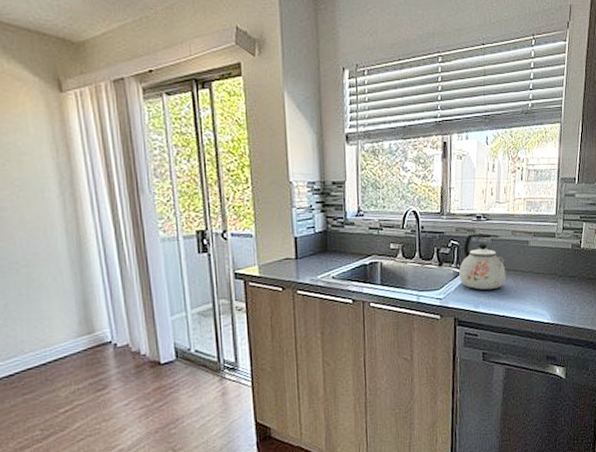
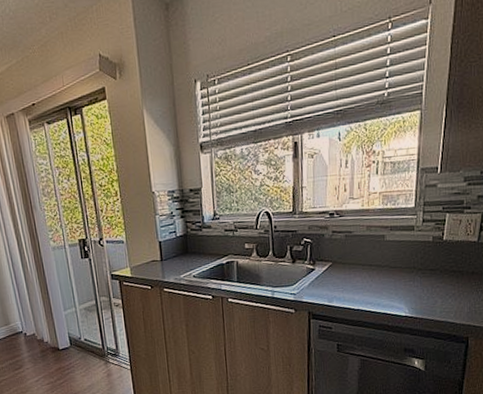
kettle: present [459,233,506,290] -> none [312,230,361,285]

